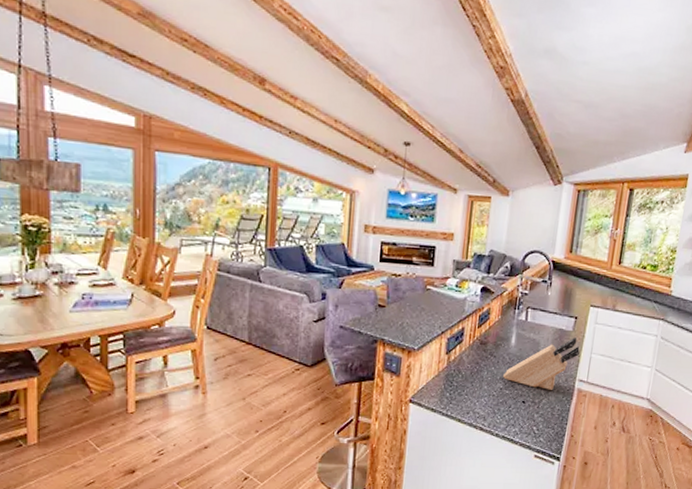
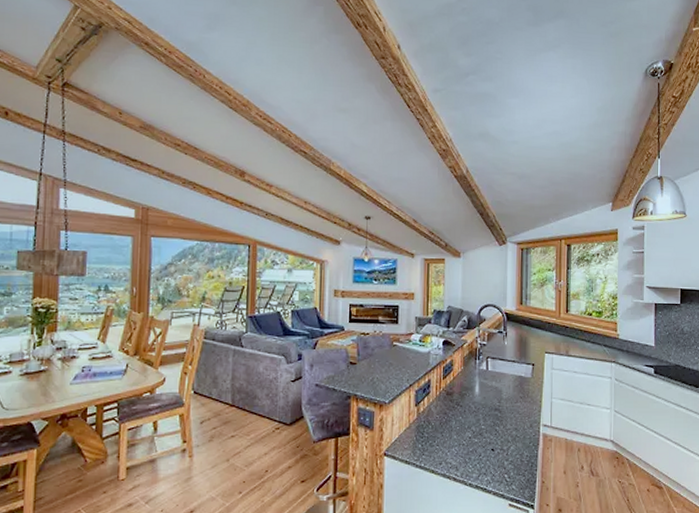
knife block: present [503,337,580,390] -> none [471,383,540,436]

